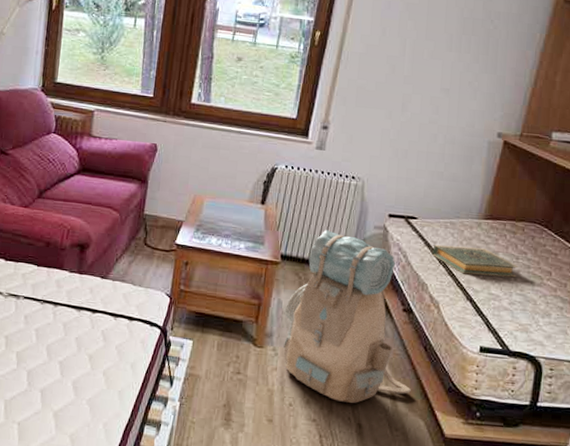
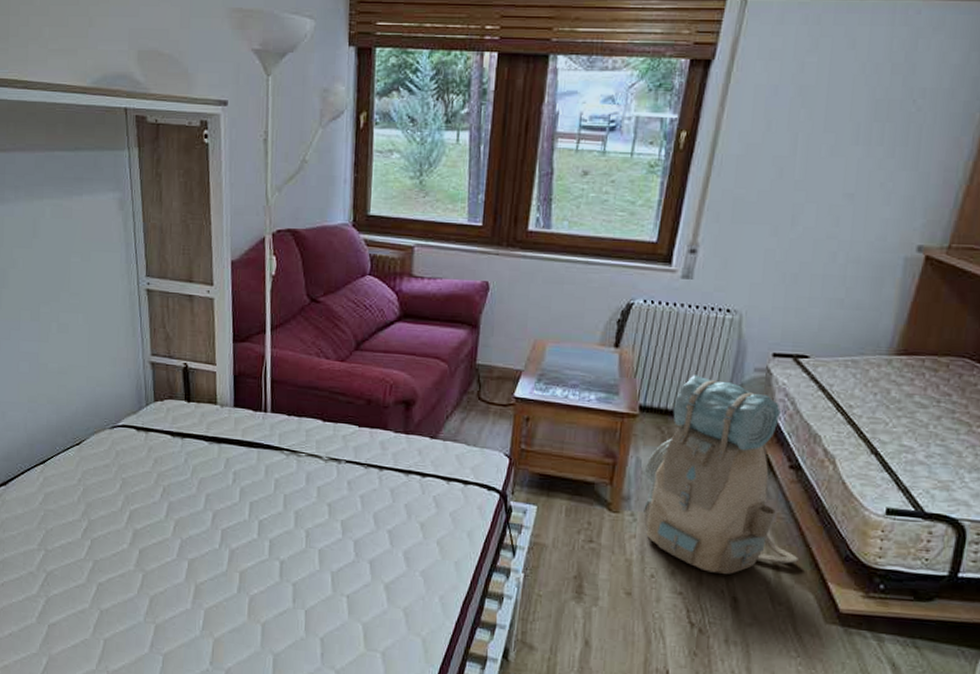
hardback book: present [432,244,519,278] -> none [828,387,940,425]

